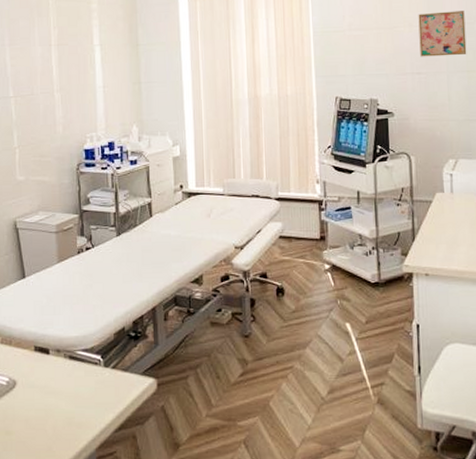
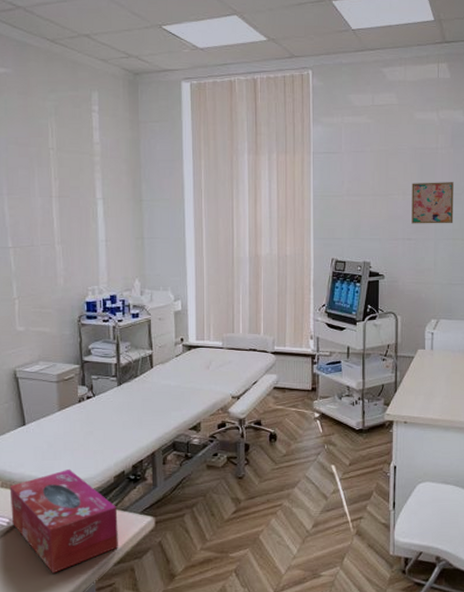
tissue box: none [9,324,119,439] -> present [9,468,118,574]

